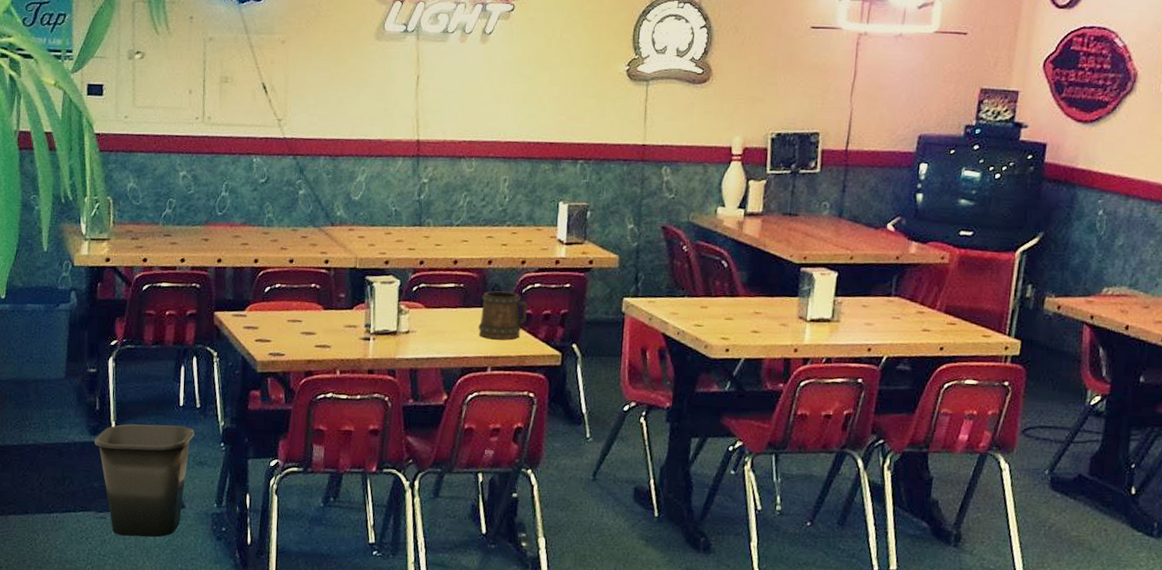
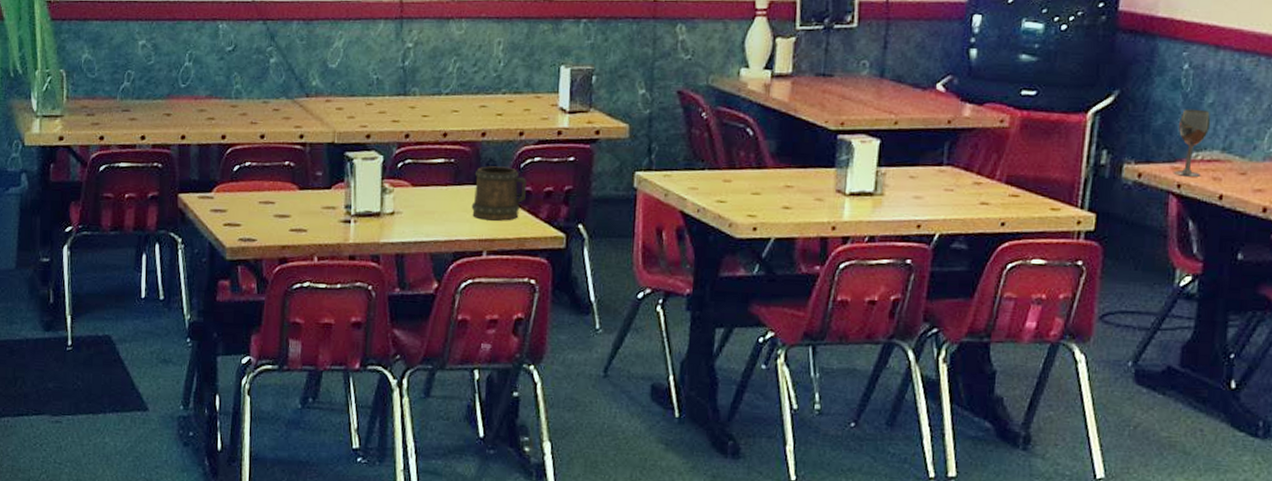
waste bin: present [94,424,195,537] -> none [48,318,158,443]
wine glass: none [1087,250,1121,309] -> present [1173,109,1211,177]

